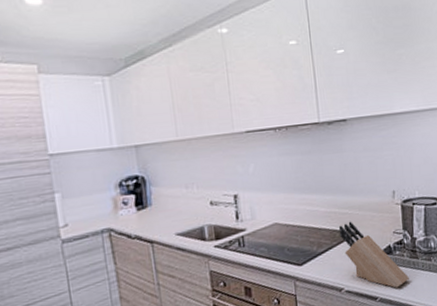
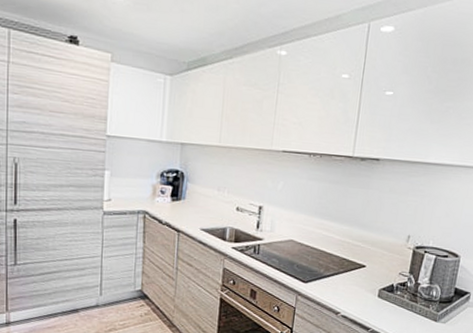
knife block: present [338,221,410,288] -> none [347,254,405,324]

